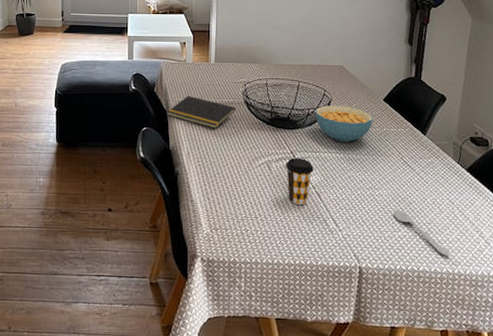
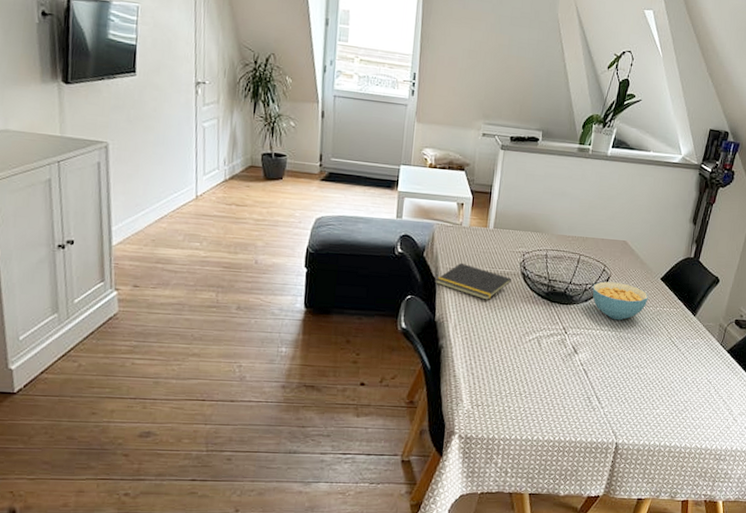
coffee cup: present [285,157,314,205] -> none [555,333,584,382]
spoon: present [393,209,450,257] -> none [655,388,701,433]

